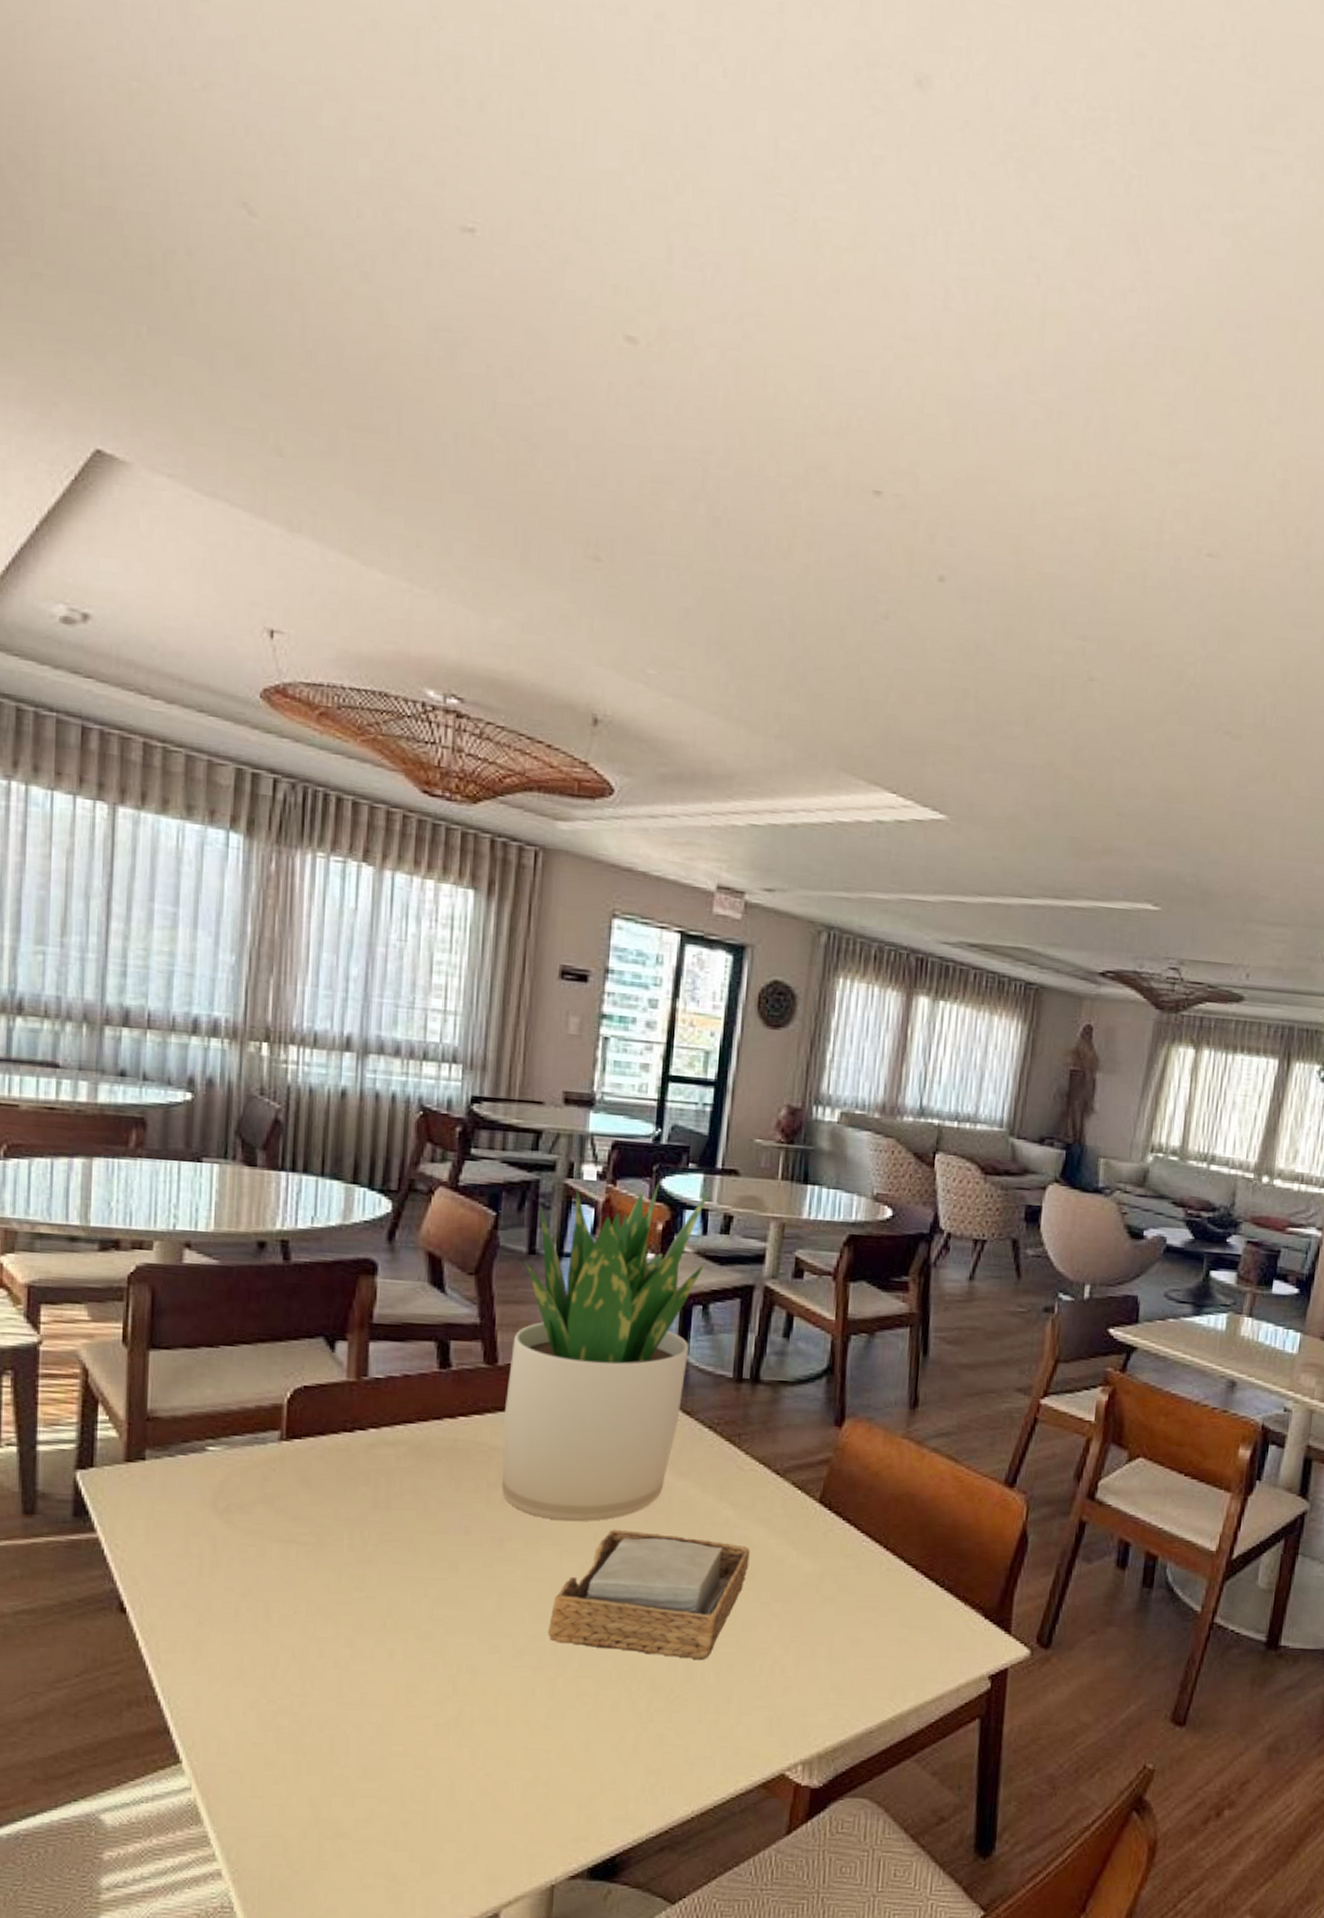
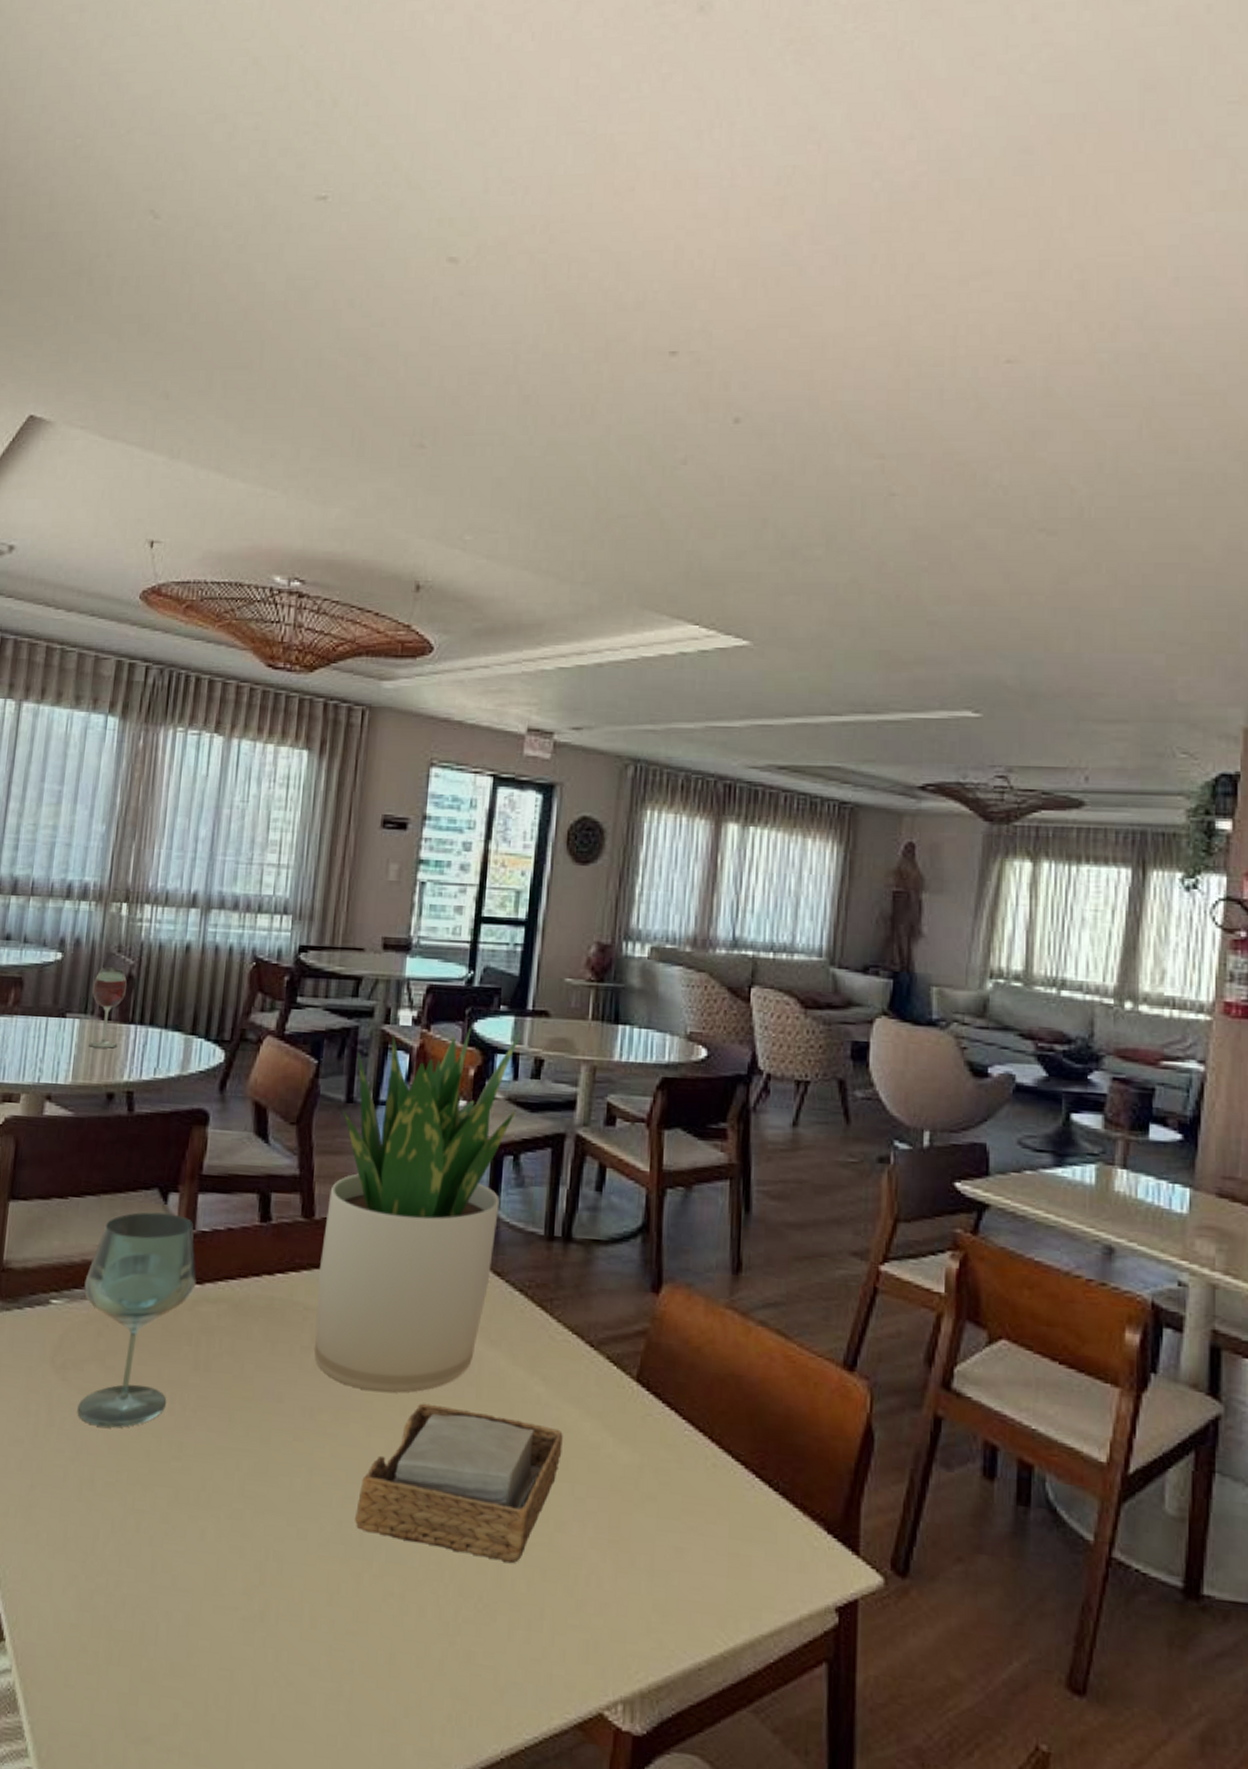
wineglass: none [232,1110,273,1196] -> present [89,967,127,1048]
wine glass: none [245,1360,372,1565] -> present [77,1212,197,1428]

